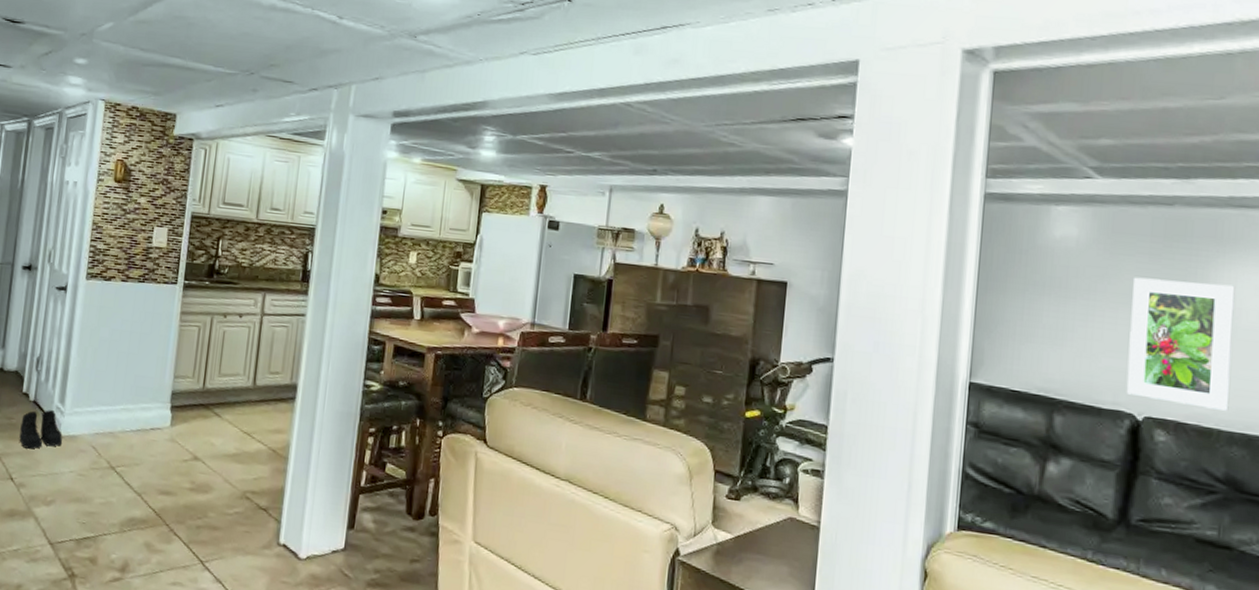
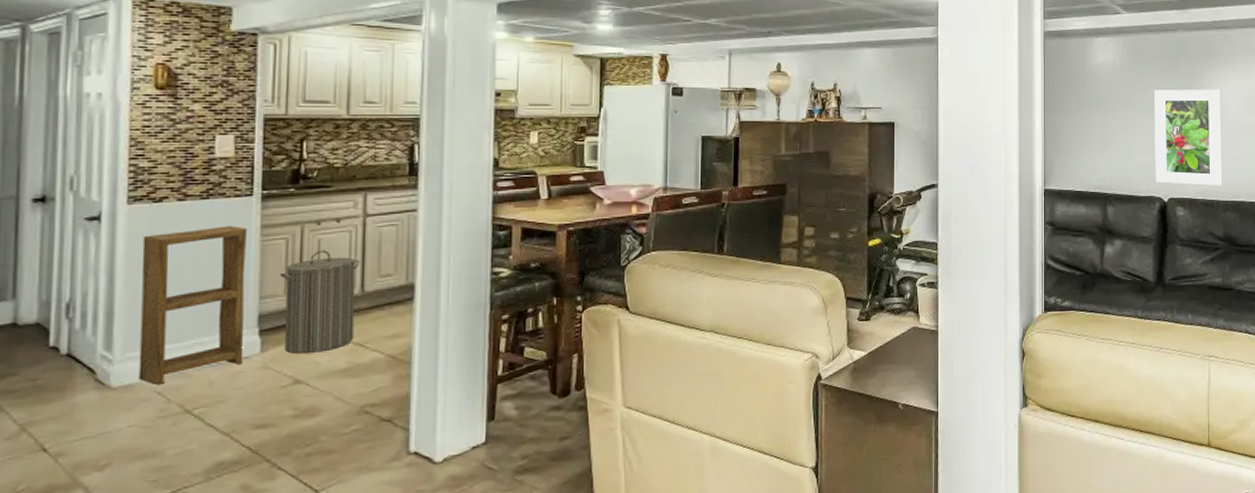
boots: present [19,409,63,449] -> none [50,359,115,411]
shelving unit: none [80,308,170,440] -> present [138,226,247,384]
laundry hamper: none [188,341,255,435] -> present [280,250,360,355]

